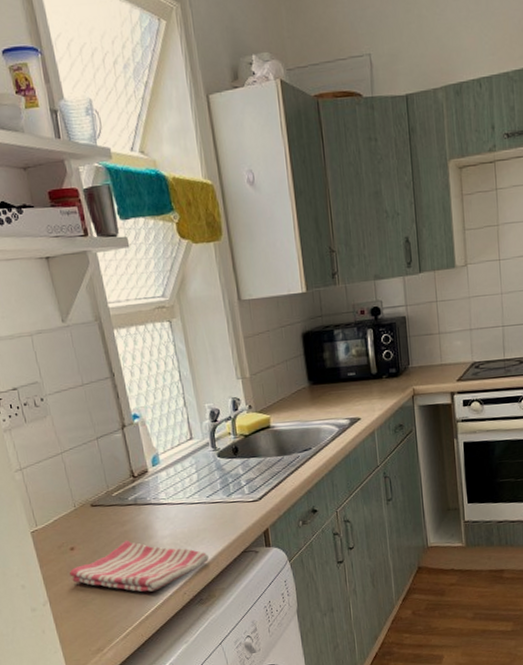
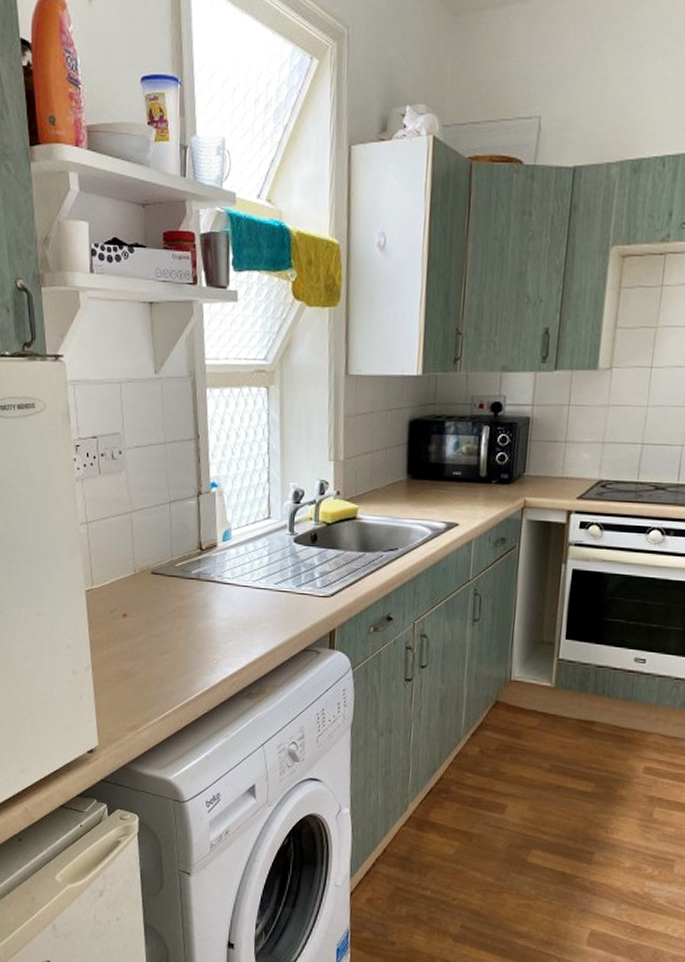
dish towel: present [69,540,209,592] -> none [118,615,266,676]

